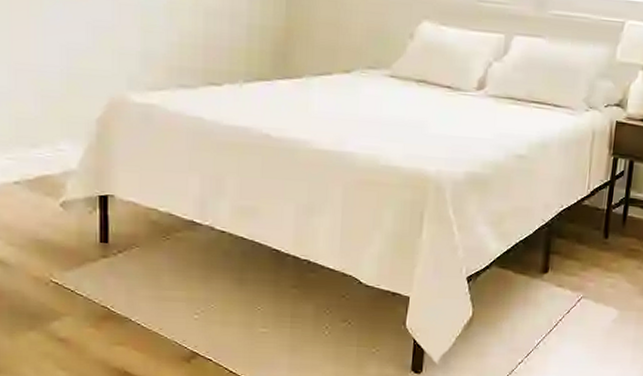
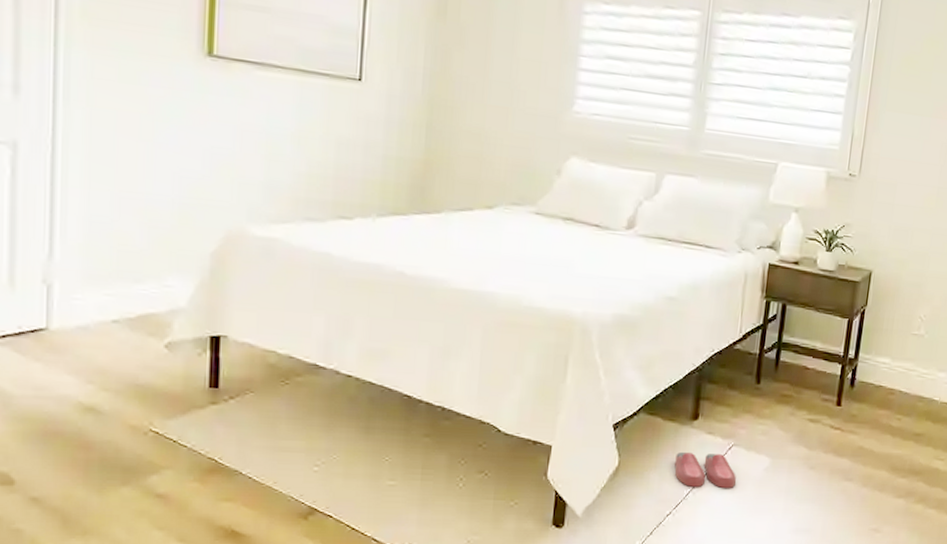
slippers: none [526,303,585,339] -> present [674,451,736,489]

